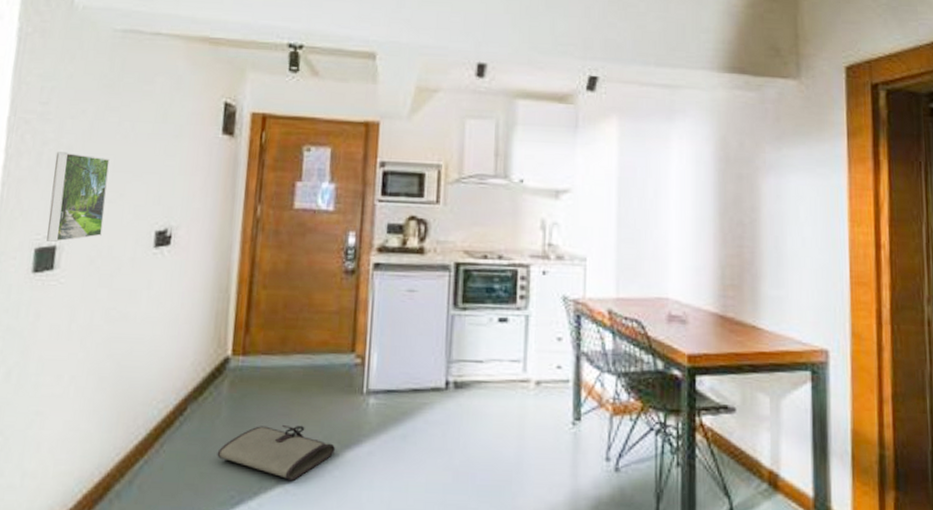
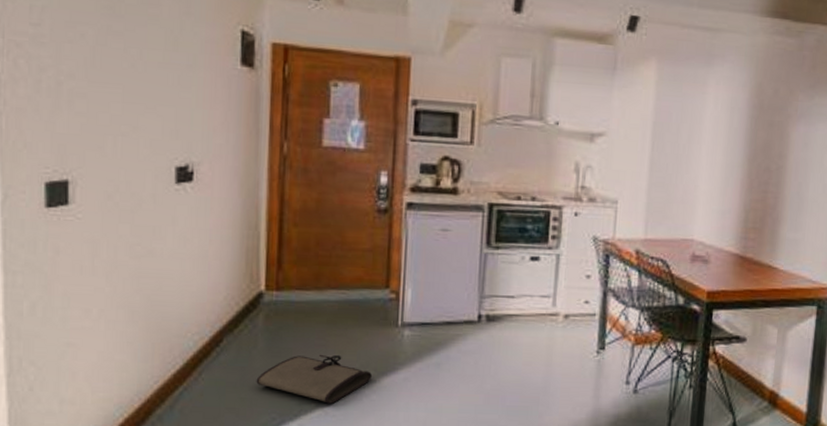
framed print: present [47,152,110,242] -> none [56,79,118,176]

